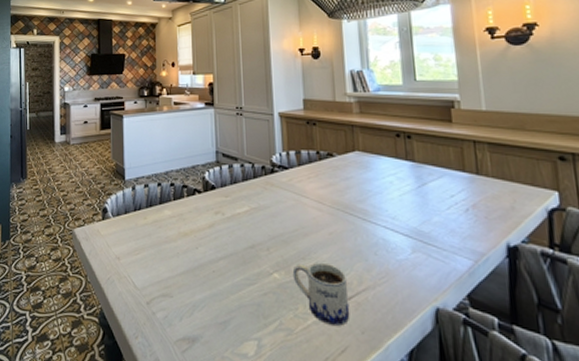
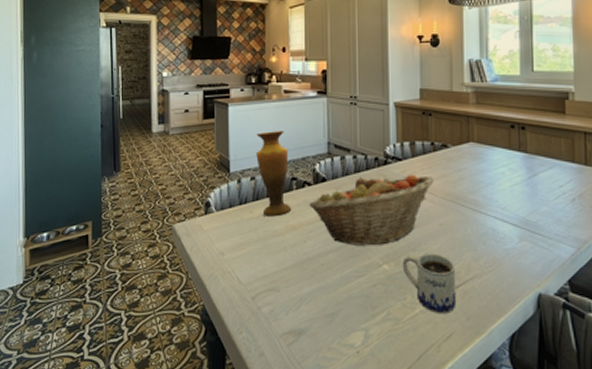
vase: none [149,139,183,223] -> present [256,130,292,217]
fruit basket: none [200,182,321,254] -> present [309,173,434,246]

